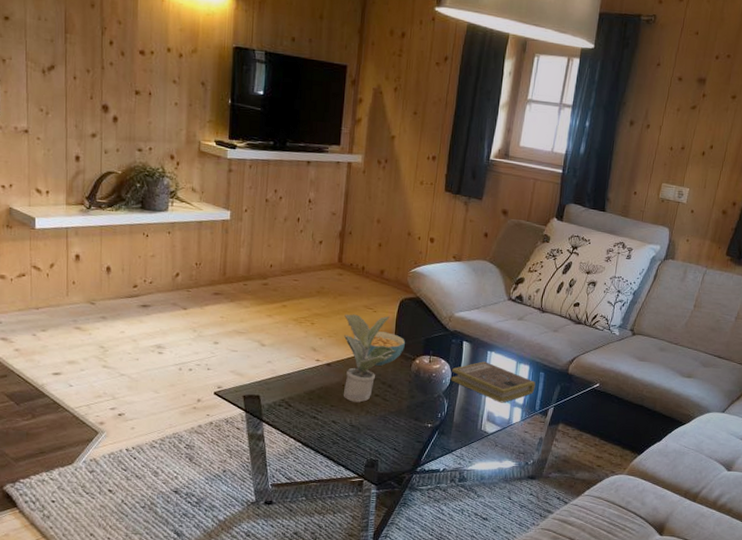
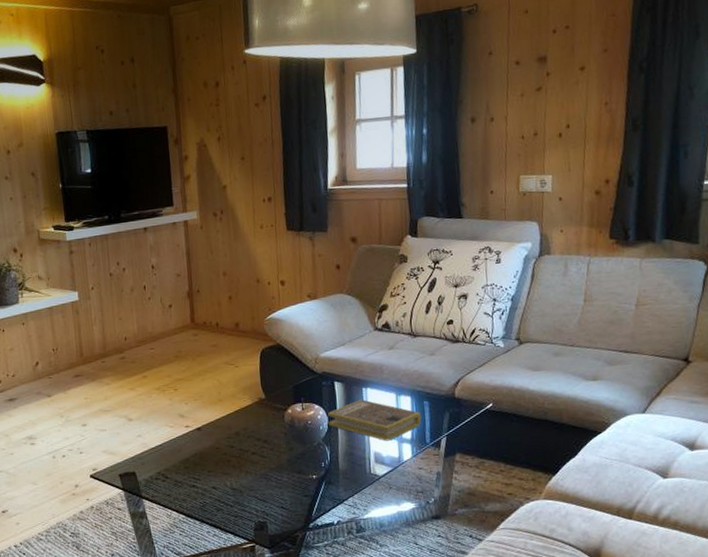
potted plant: present [343,313,397,403] -> none [206,368,267,464]
cereal bowl: present [354,331,405,366] -> none [220,385,274,422]

